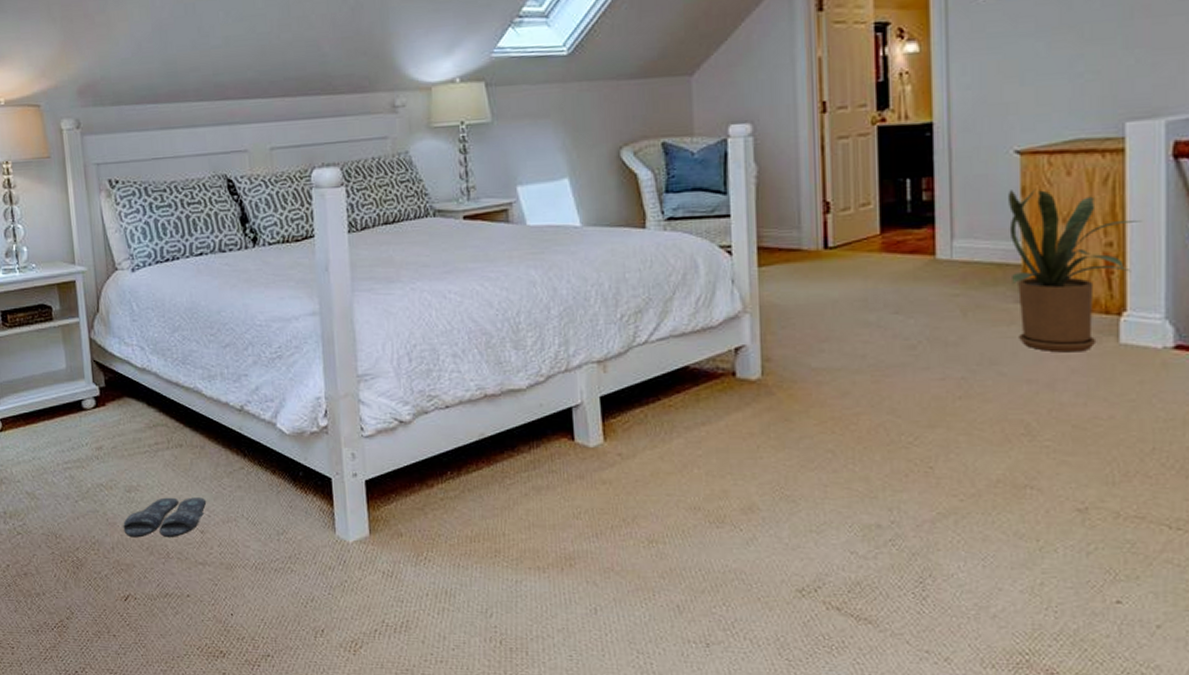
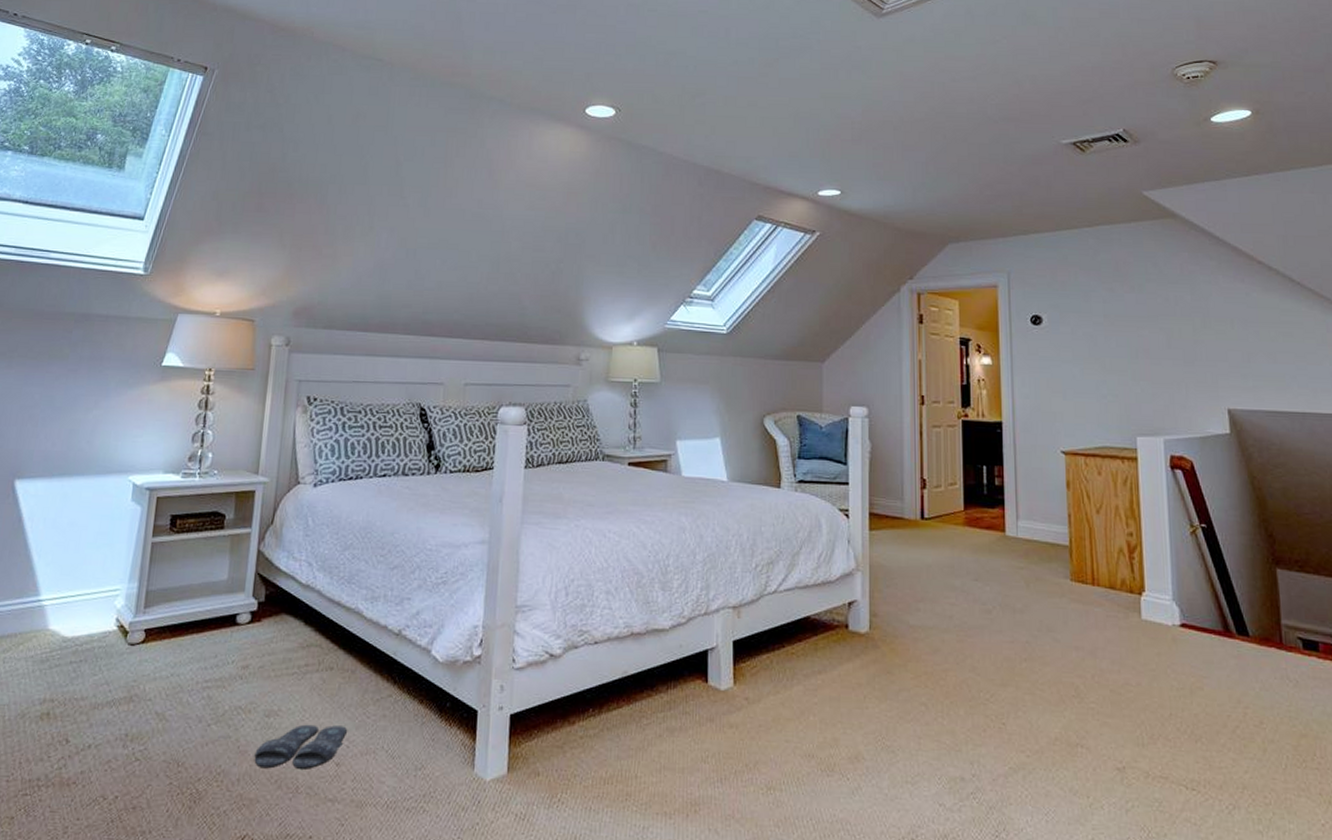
house plant: present [1009,188,1141,353] -> none [1057,482,1152,625]

